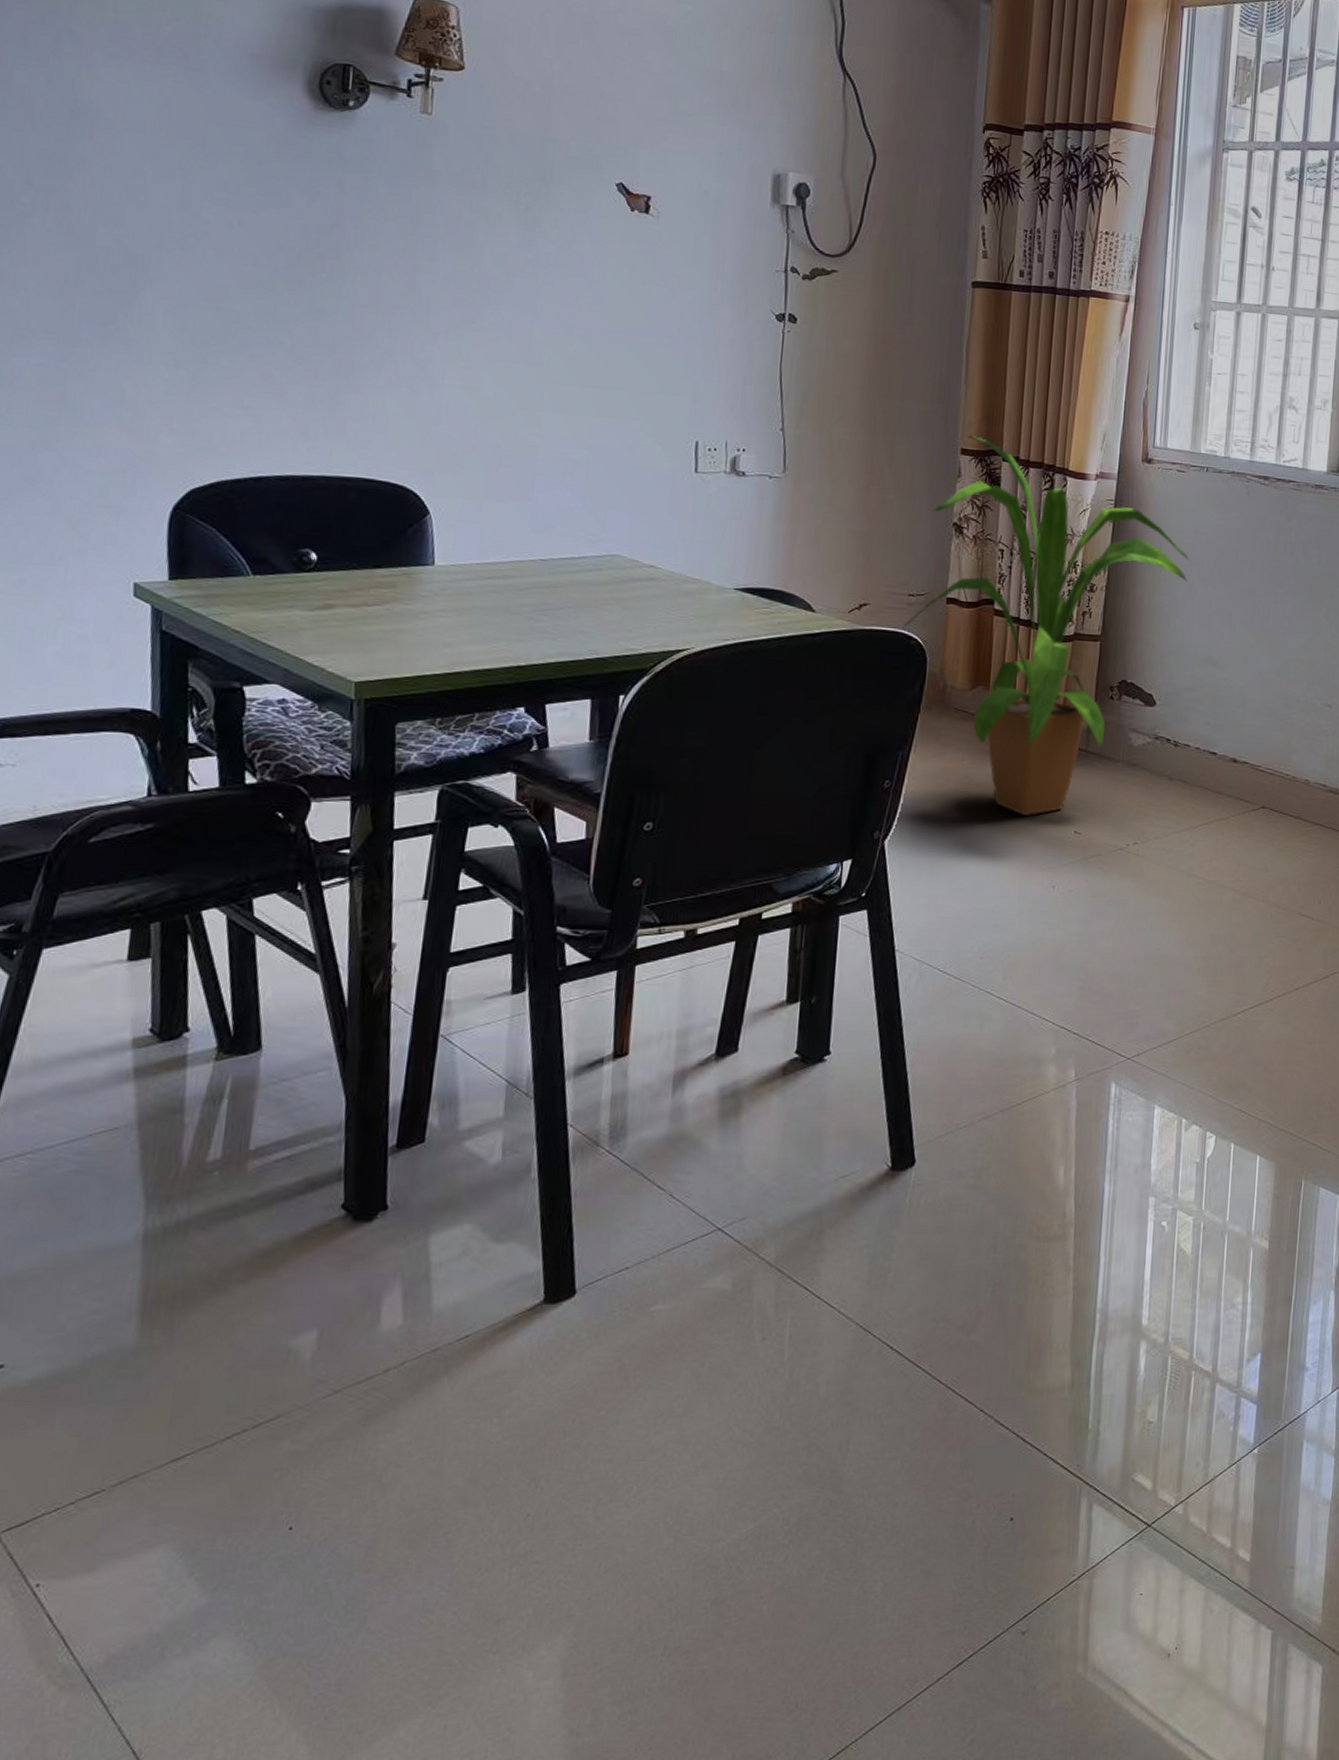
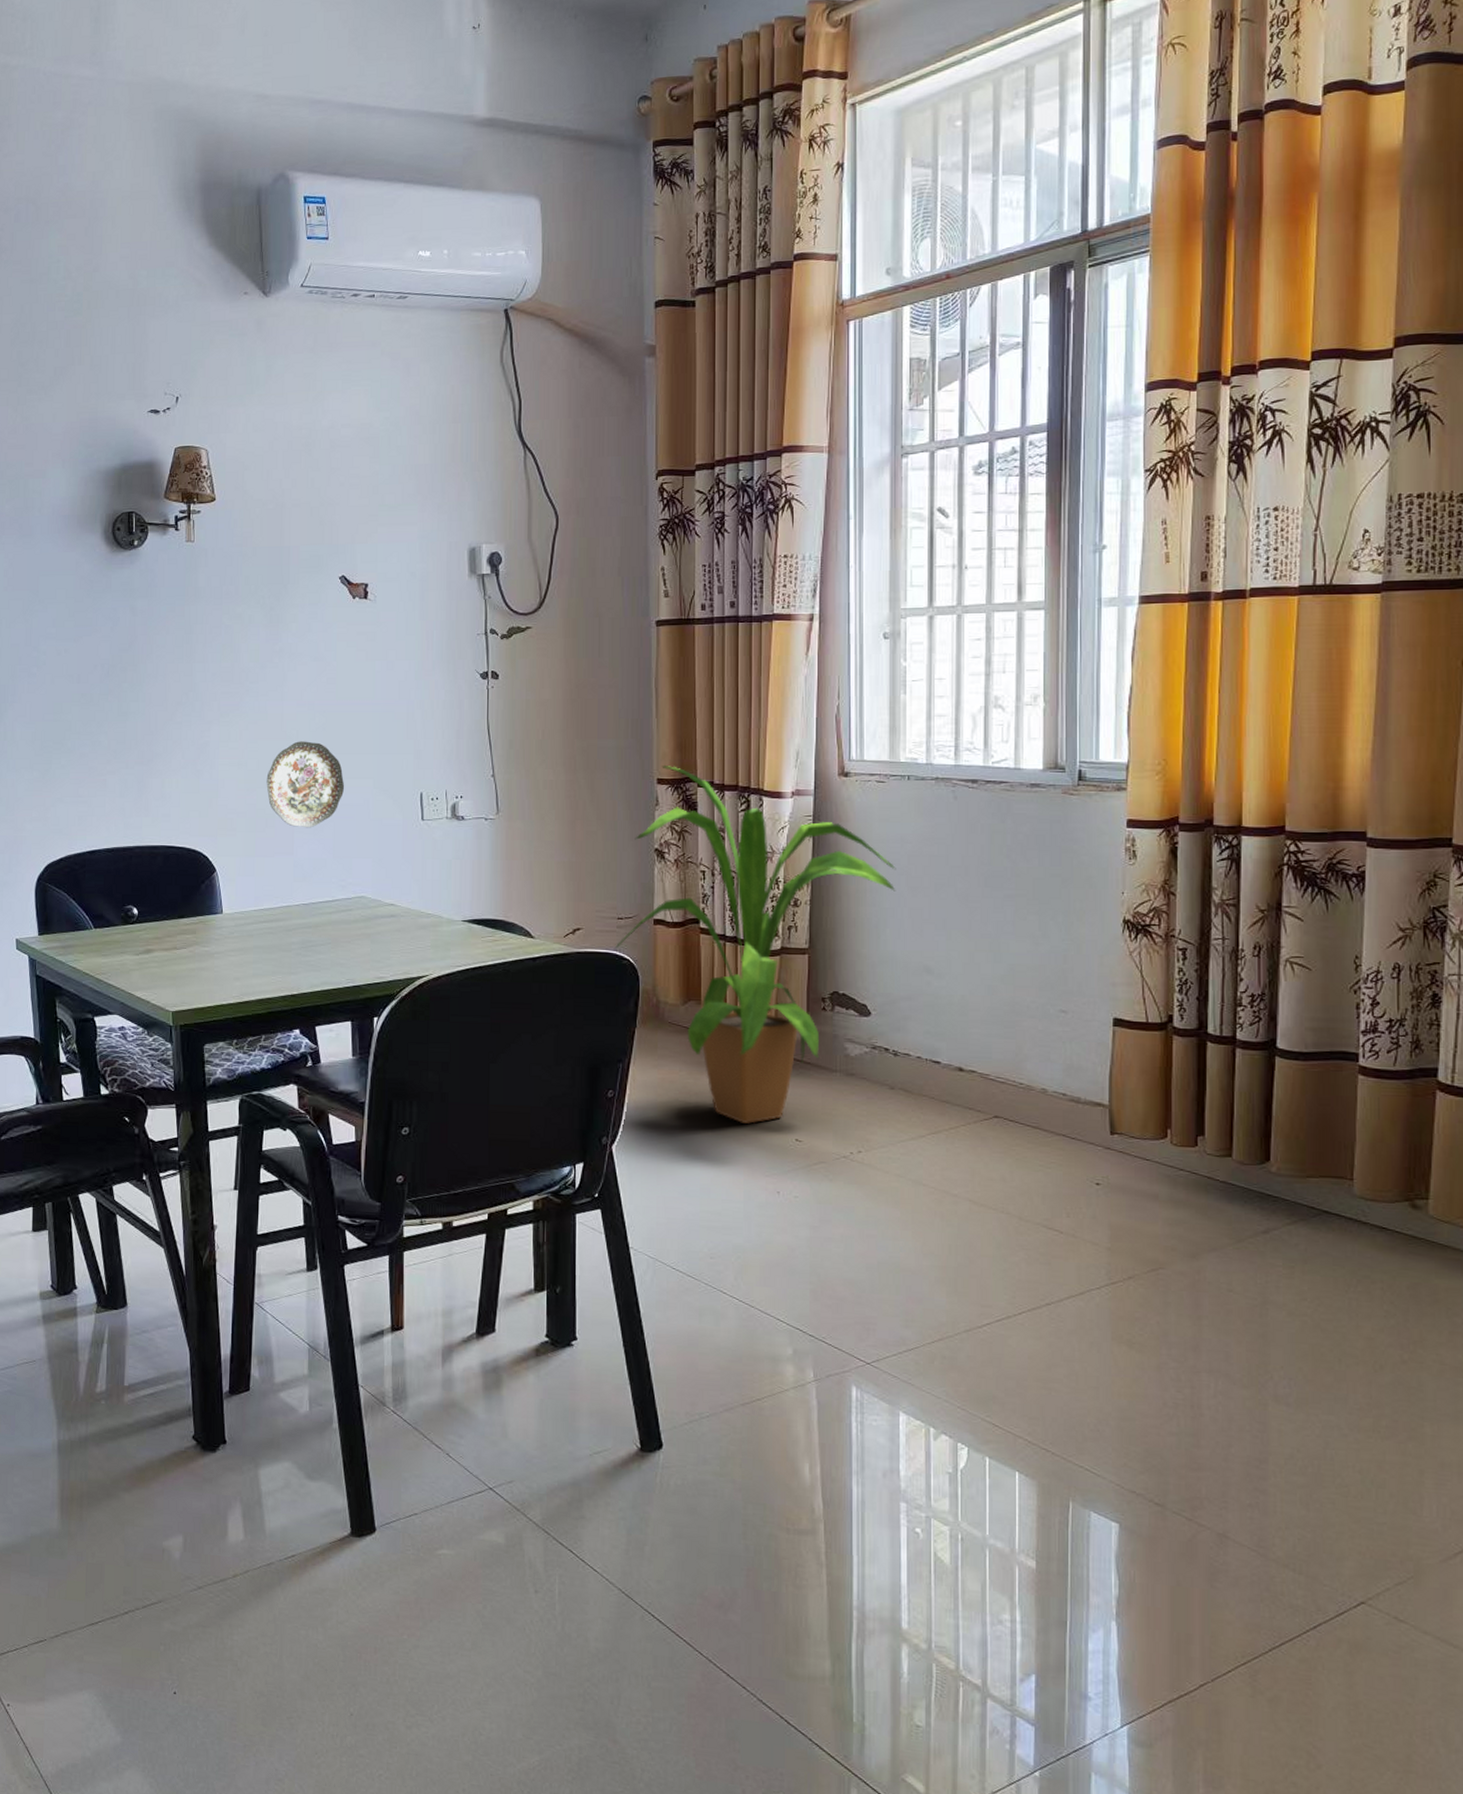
decorative plate: none [504,368,605,471] -> present [266,741,345,828]

